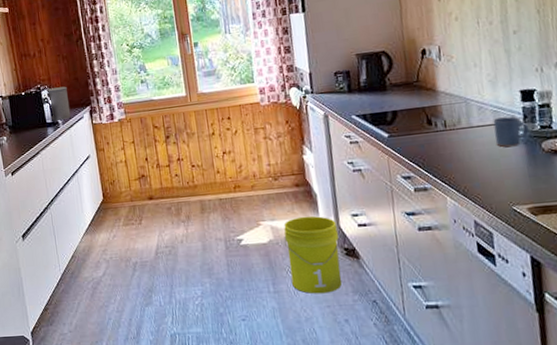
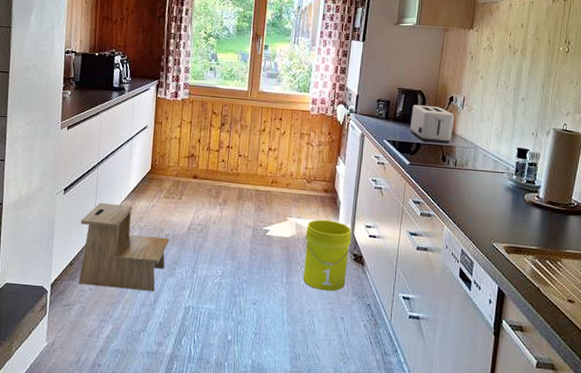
step stool: none [45,240,141,328] -> present [79,202,170,291]
canister: present [47,86,71,121] -> none [119,55,140,88]
toaster: none [378,64,434,107] -> present [410,105,455,144]
mug: present [493,116,530,147] -> none [491,167,518,194]

